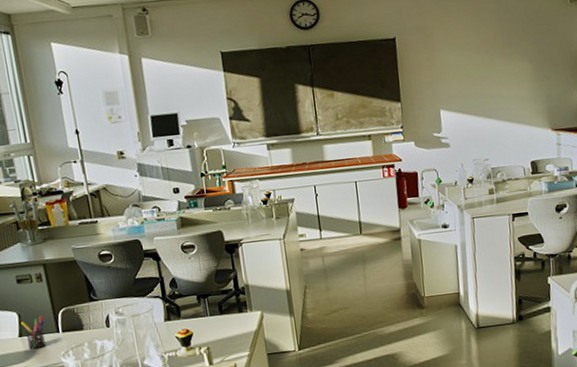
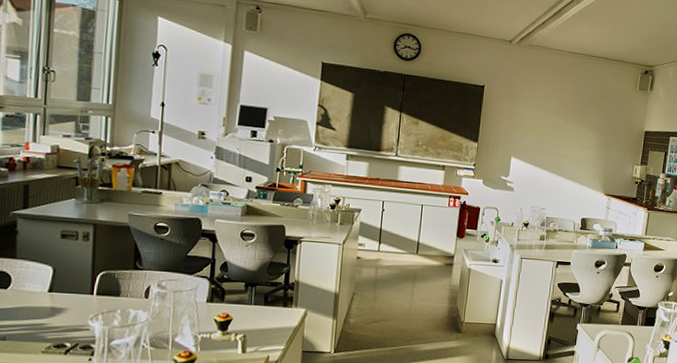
pen holder: present [21,315,46,350] -> none [54,274,80,308]

